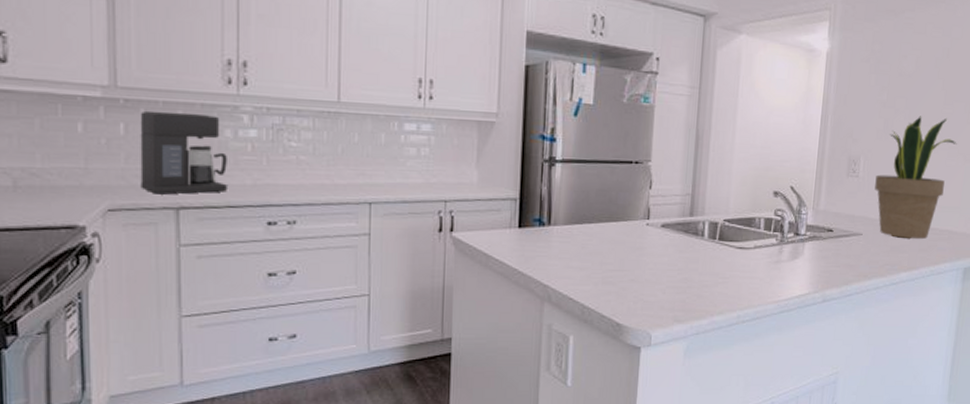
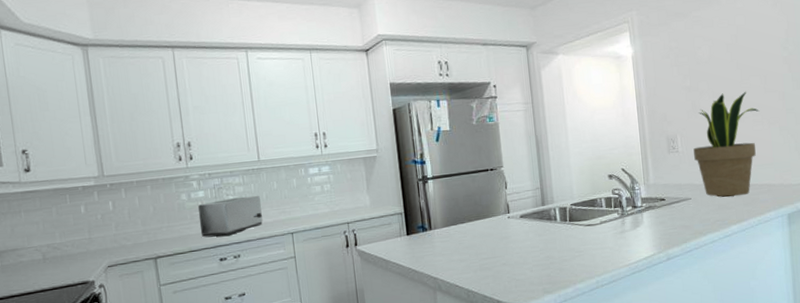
coffee maker: present [140,110,227,195] -> none [121,185,188,250]
toaster: none [245,144,334,195] -> present [197,195,263,238]

